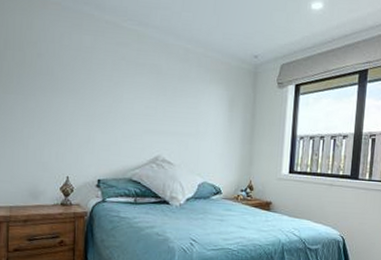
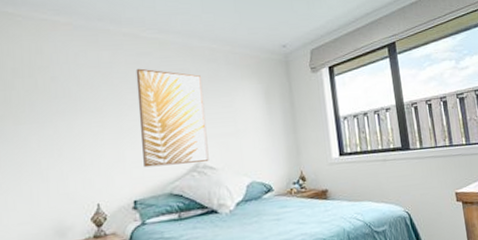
wall art: none [110,57,173,157] -> present [136,68,209,168]

